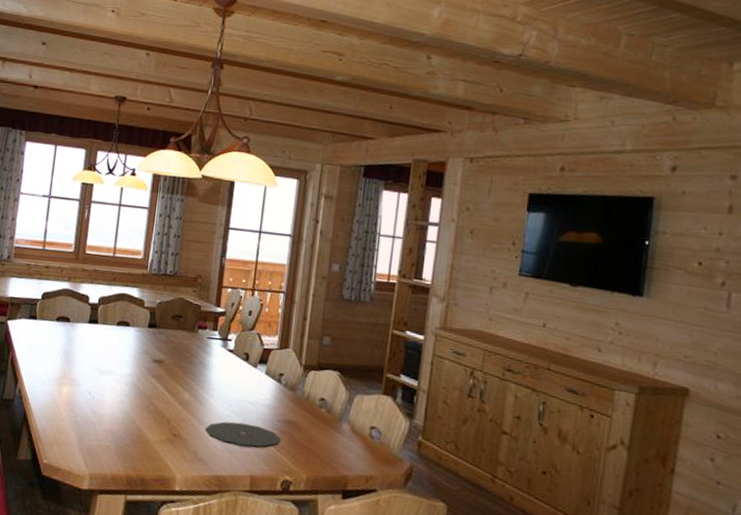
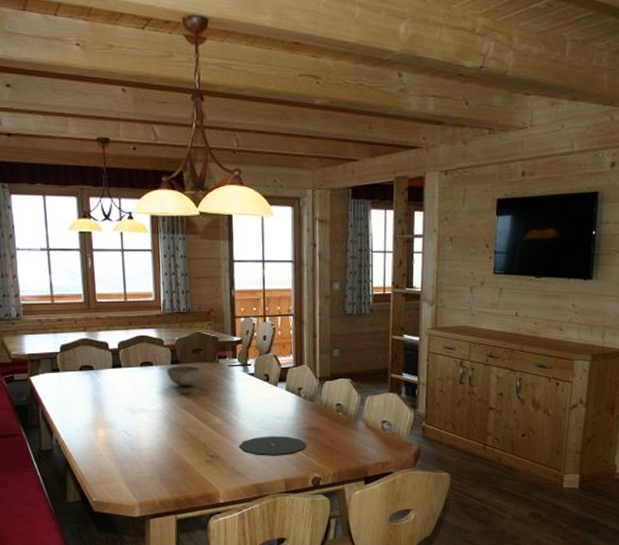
bowl: none [142,330,178,354] -> present [167,365,201,386]

